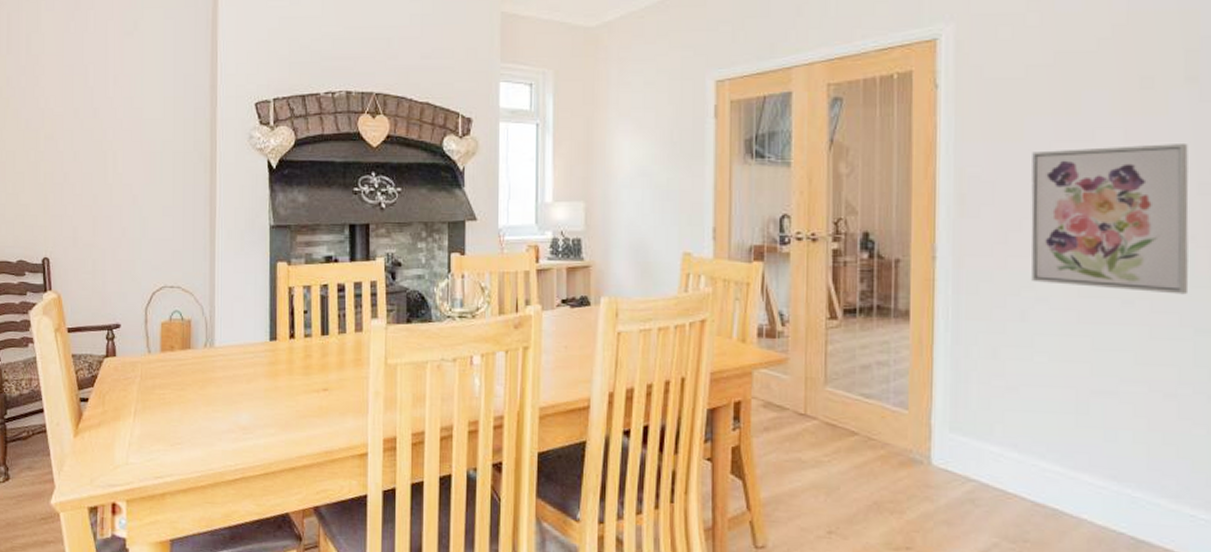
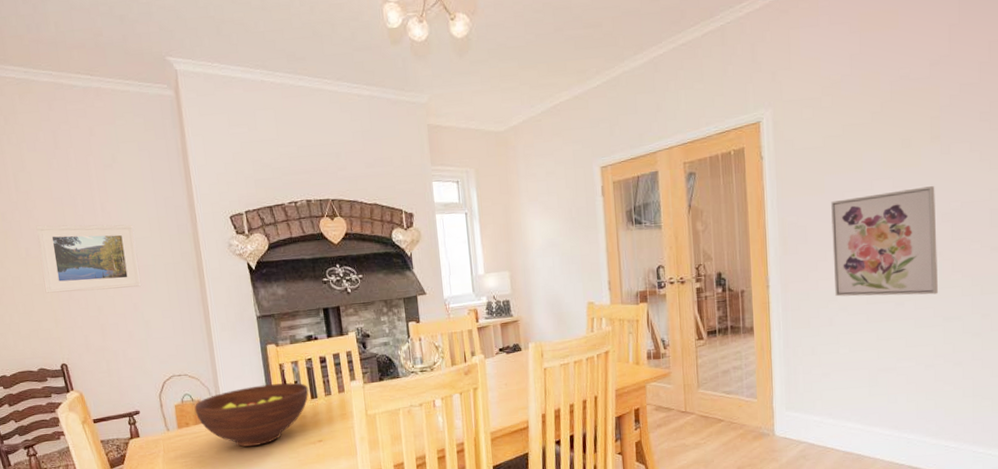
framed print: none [39,94,146,177] -> present [36,224,142,293]
fruit bowl: none [183,310,320,386] -> present [194,382,309,447]

